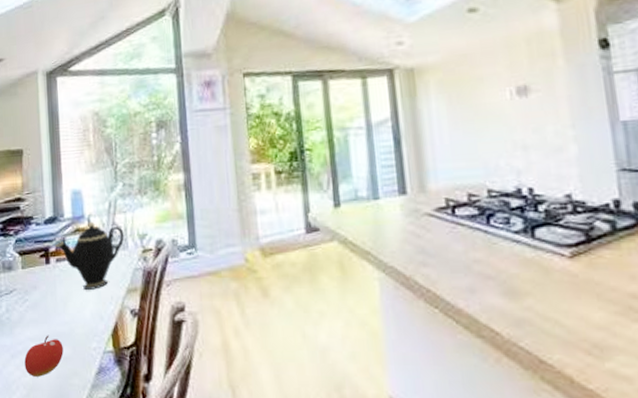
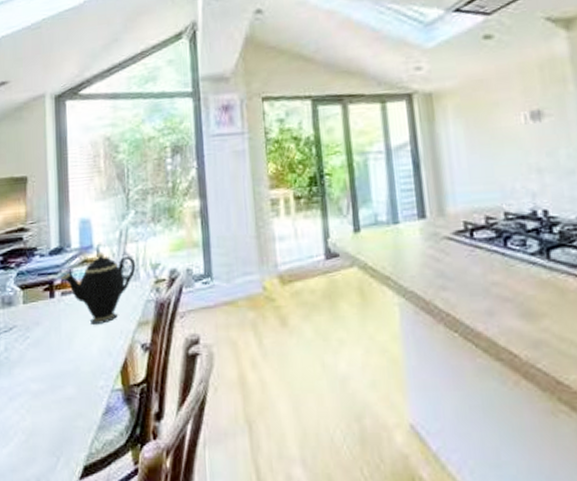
fruit: present [24,335,64,377] -> none [24,374,67,420]

